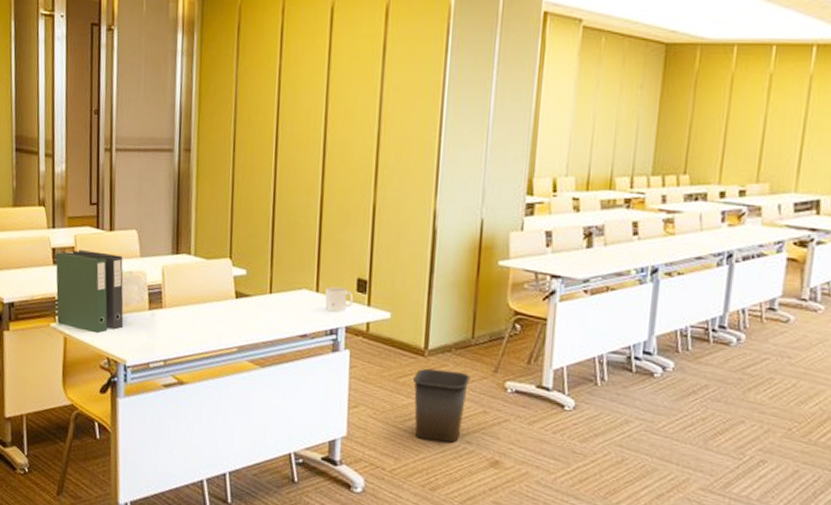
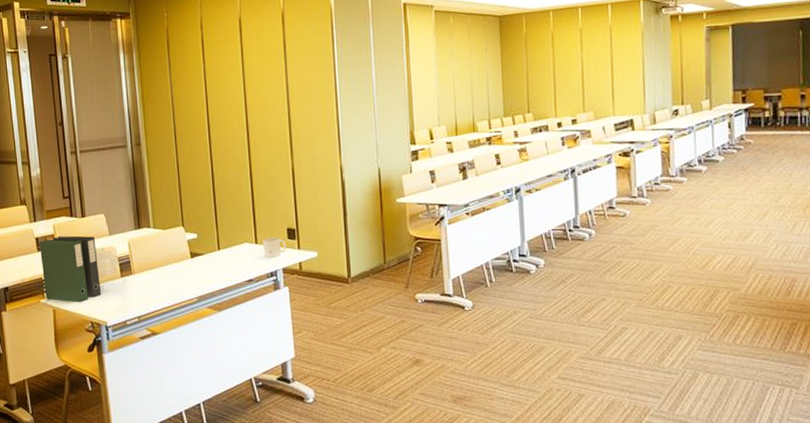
waste bin: present [412,368,471,444] -> none [341,291,388,352]

